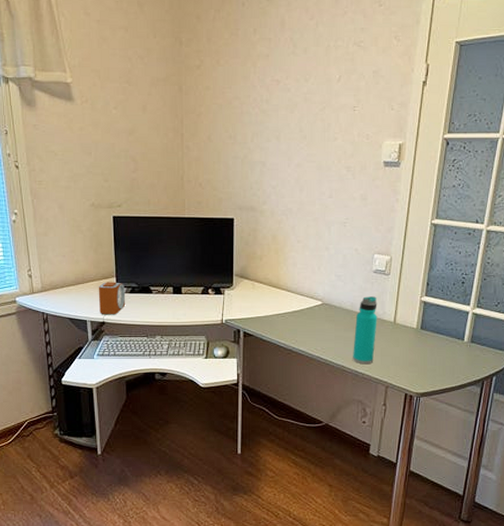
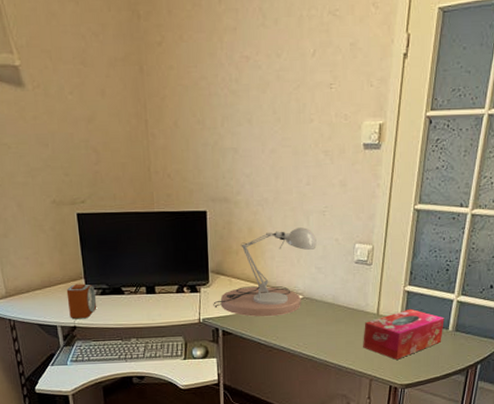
desk lamp: none [236,237,337,321] -> present [213,227,317,317]
water bottle: present [353,296,377,365] -> none [336,288,360,358]
tissue box: none [380,318,460,368] -> present [363,308,444,360]

